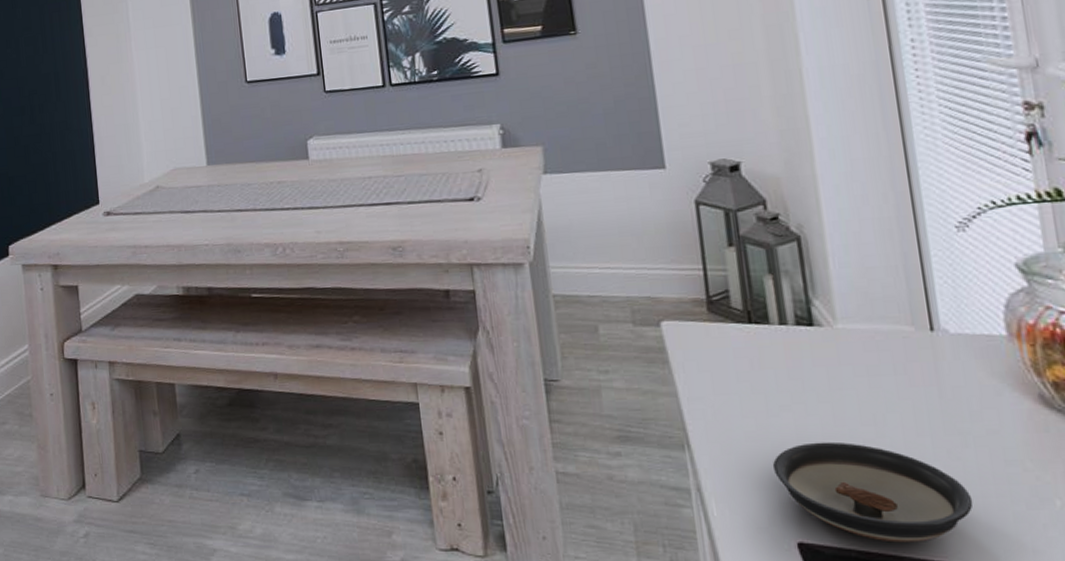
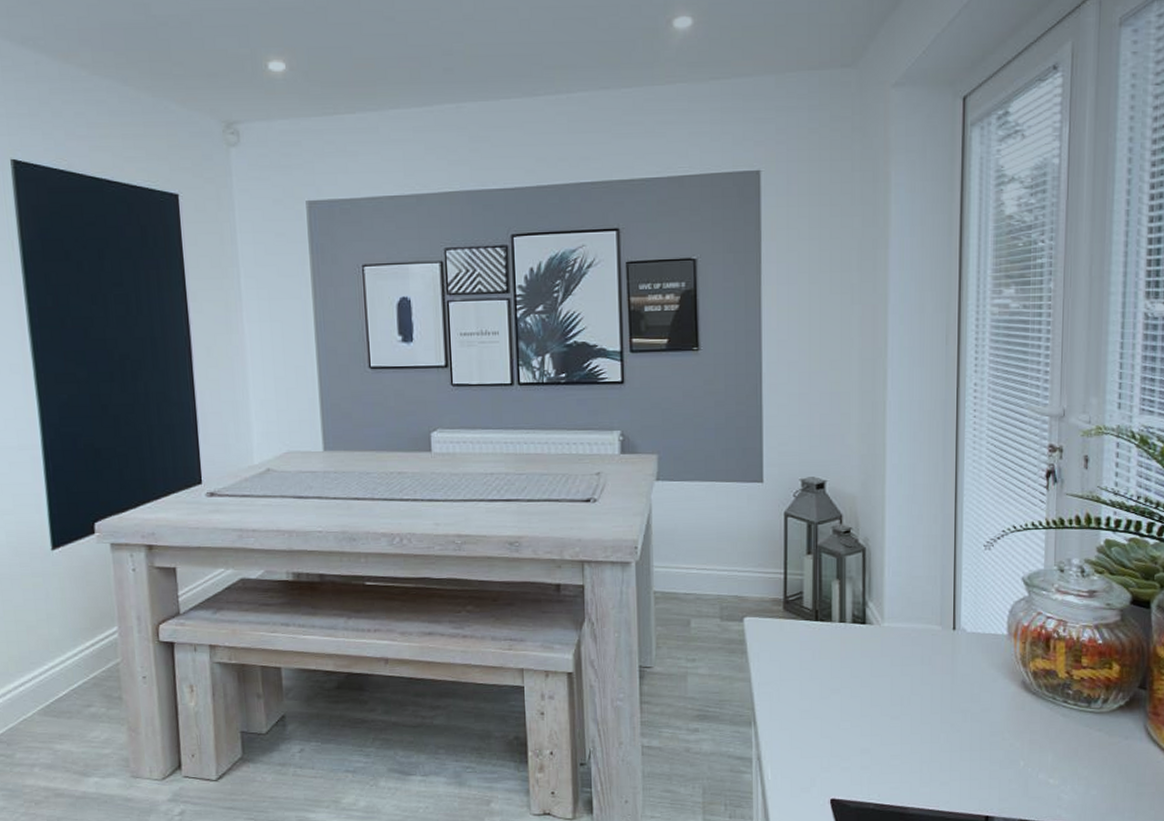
saucer: present [772,441,974,543] -> none [819,718,963,797]

